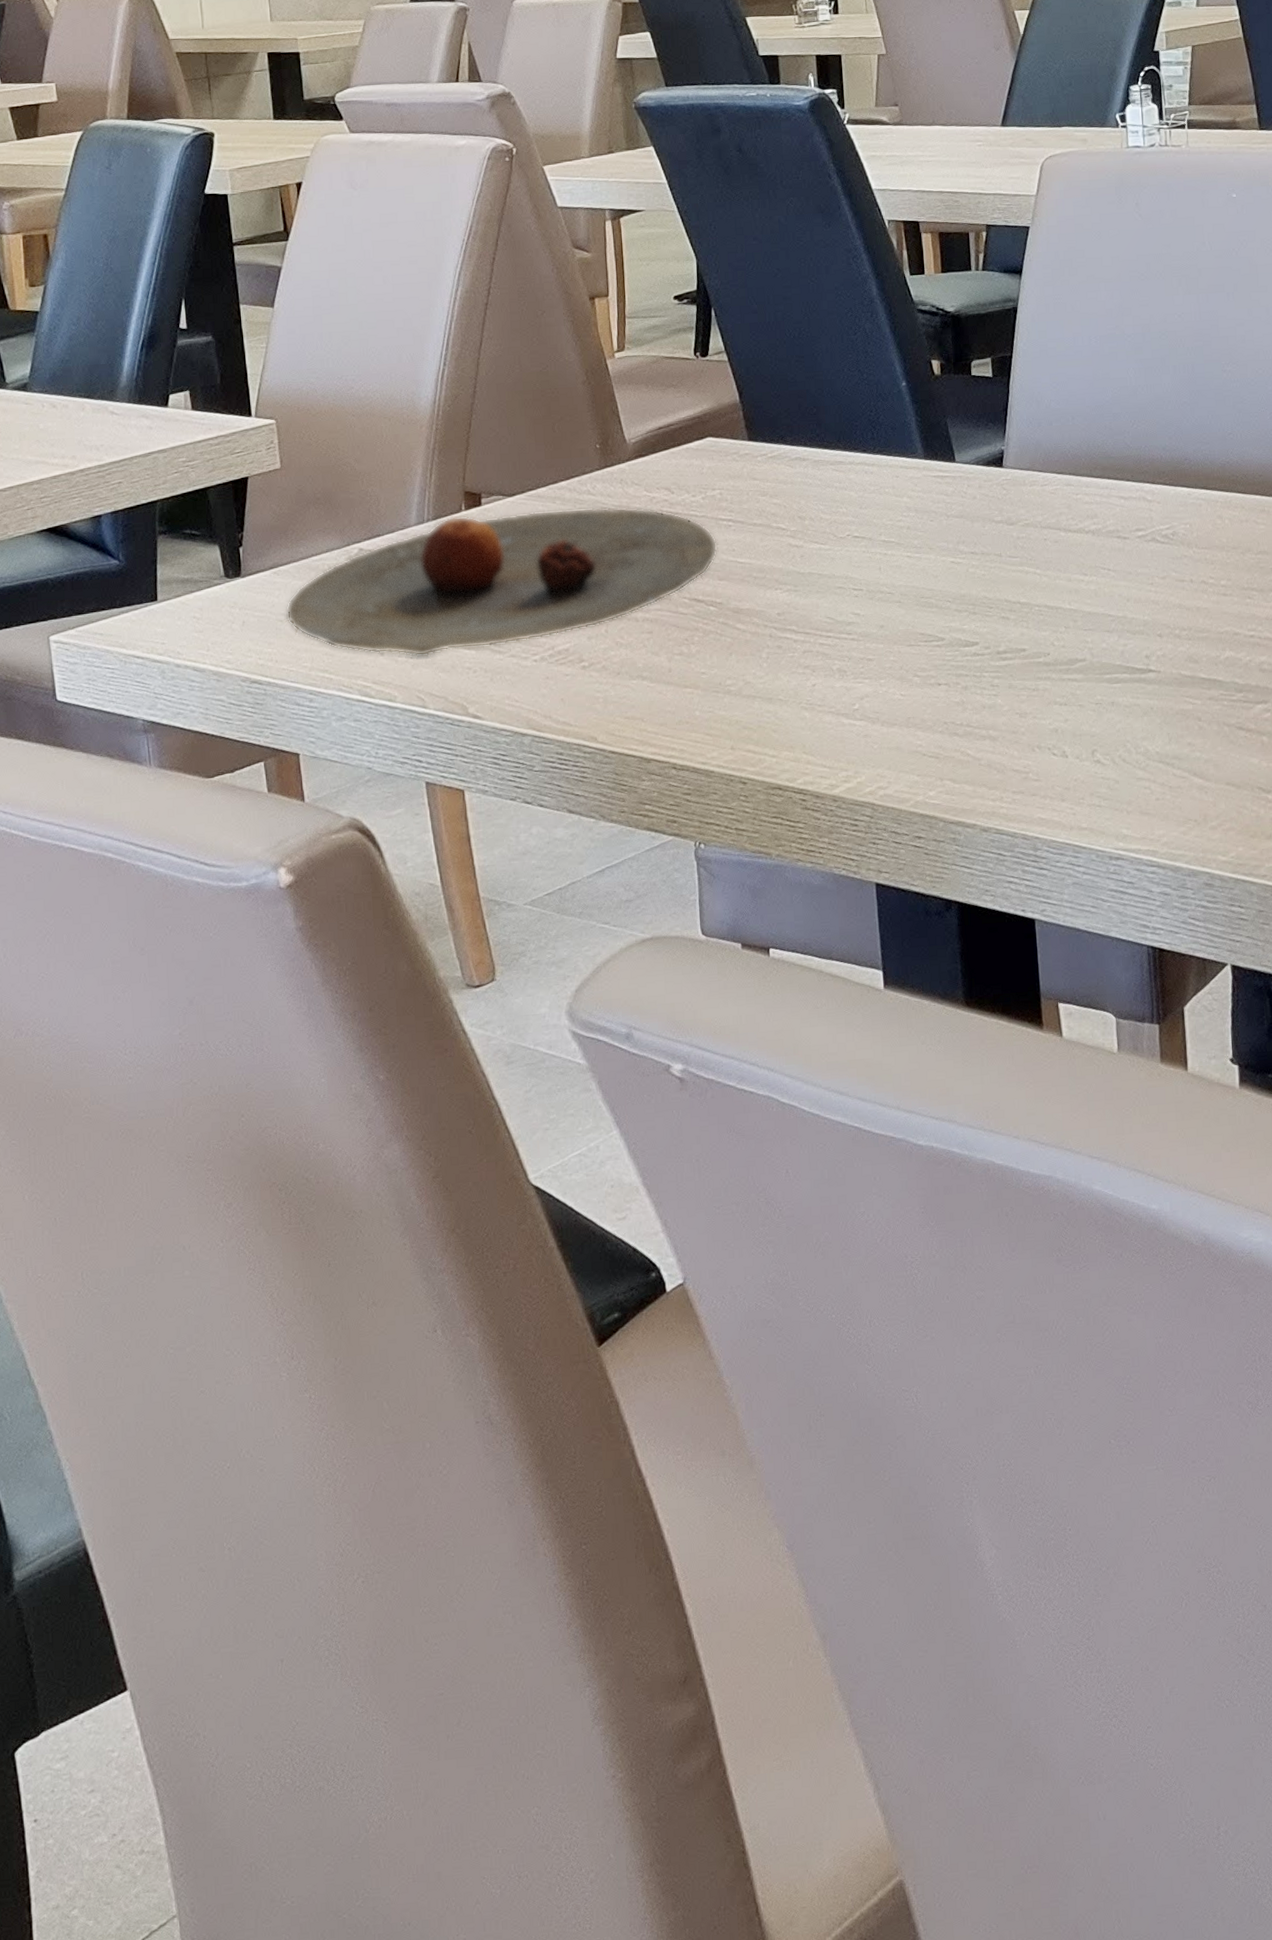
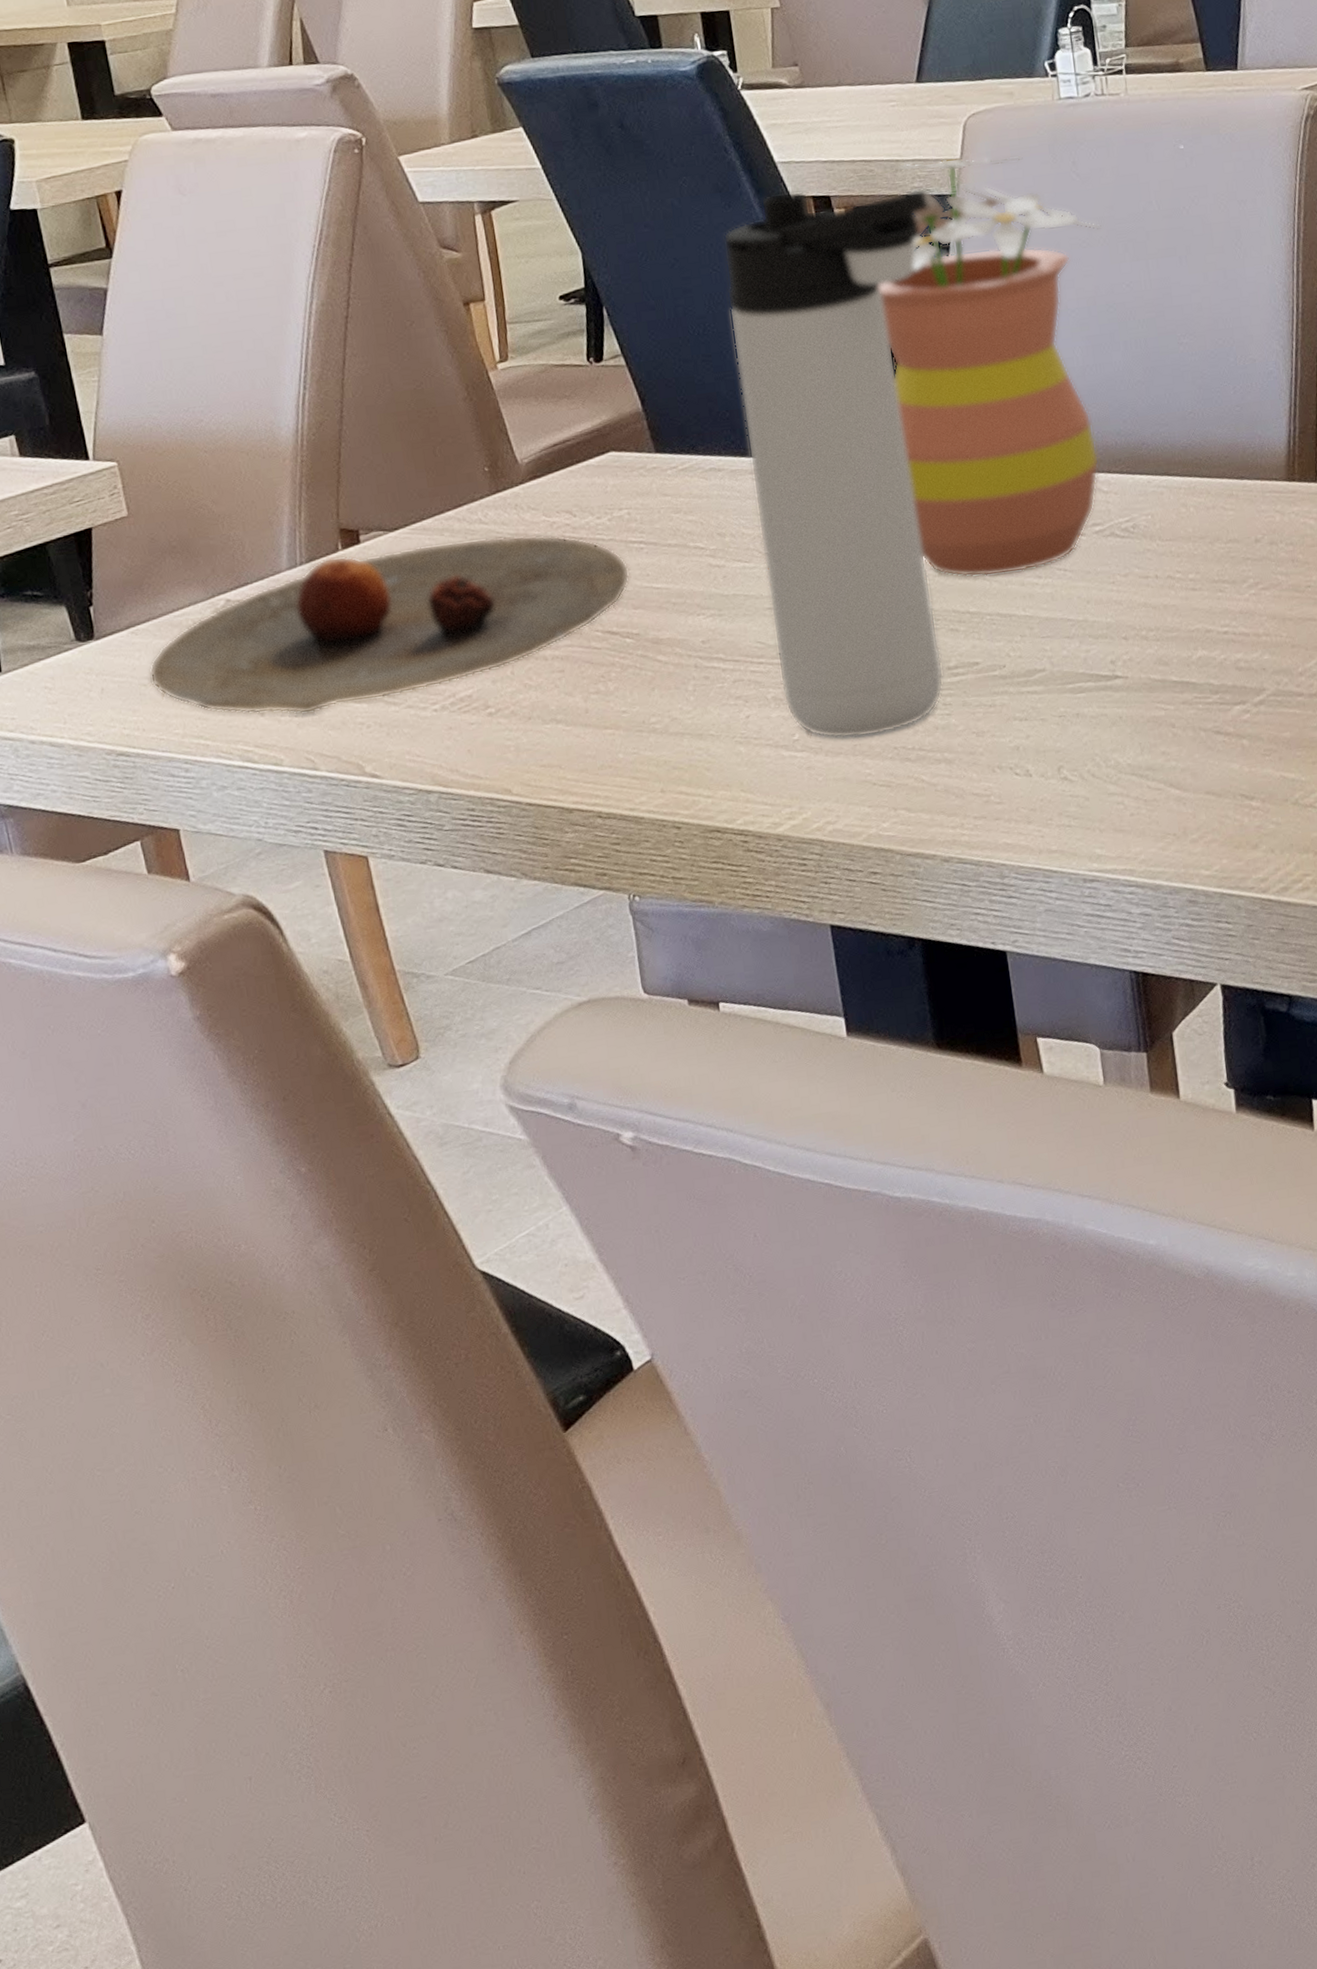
thermos bottle: none [822,215,1006,712] -> present [723,188,944,739]
flowerpot: none [956,193,1159,571] -> present [877,155,1102,577]

